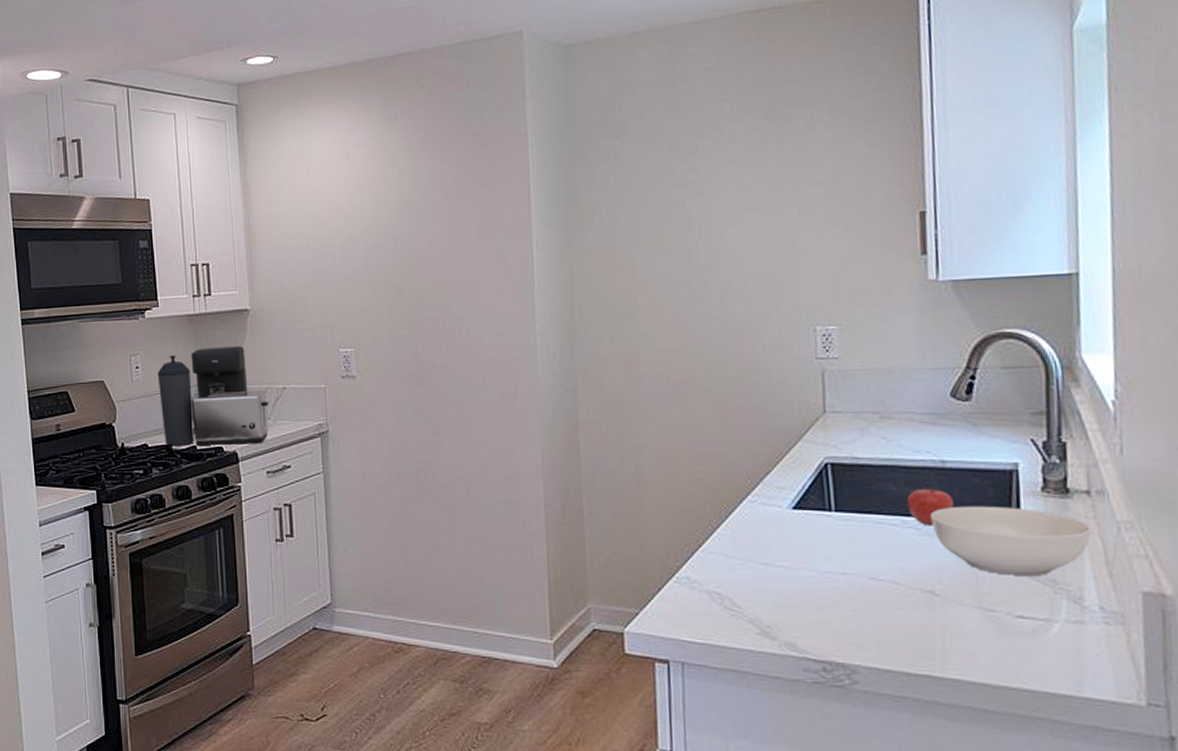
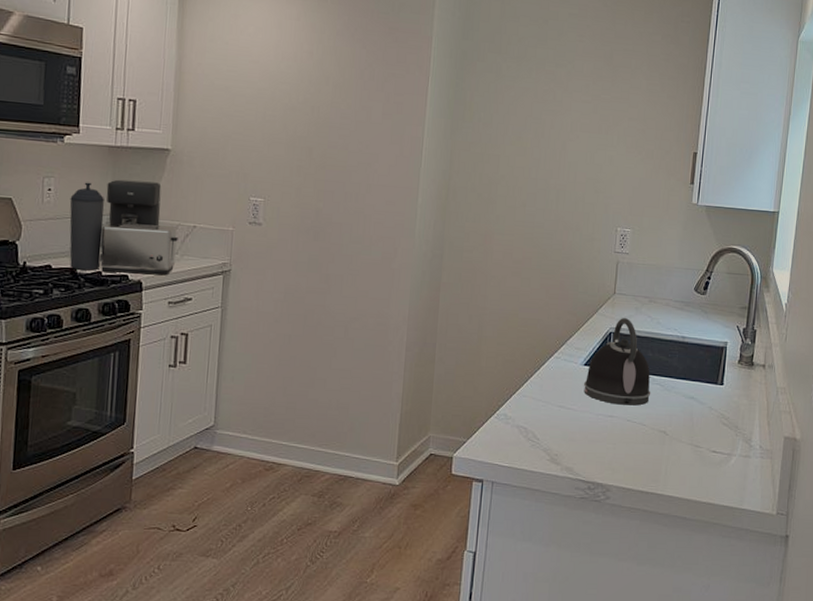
kettle: none [796,443,903,558] -> present [584,318,651,406]
fruit: present [907,486,955,526] -> none [657,355,687,384]
bowl: present [929,505,1092,577] -> none [670,370,763,424]

